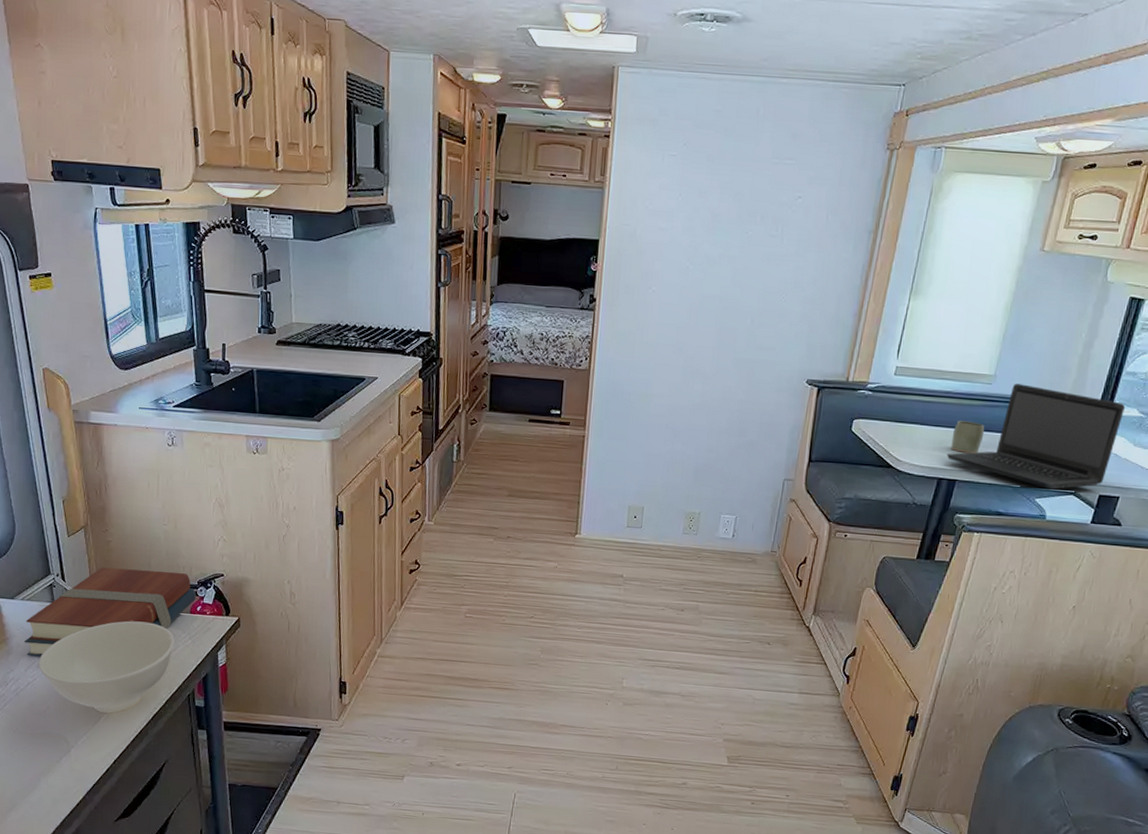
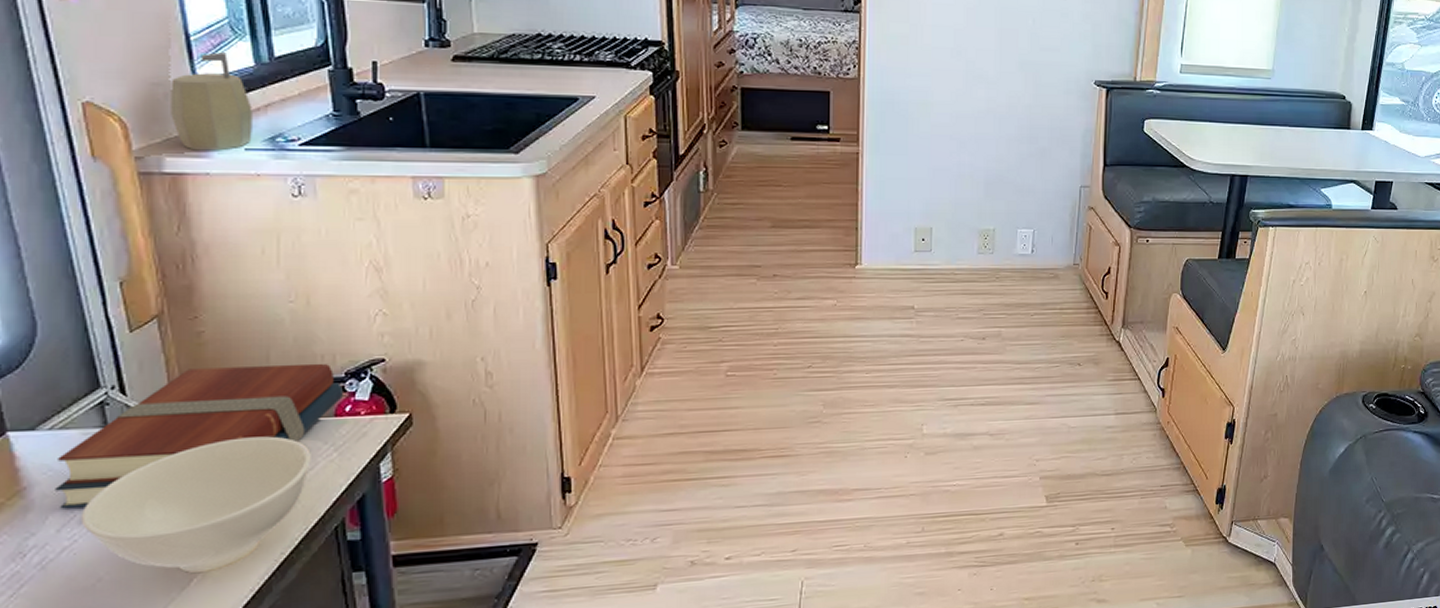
soap dispenser: none [94,333,144,409] -> present [171,52,252,151]
laptop: present [946,384,1125,490] -> none [1236,77,1388,179]
mug: present [951,420,985,453] -> none [1240,116,1269,148]

